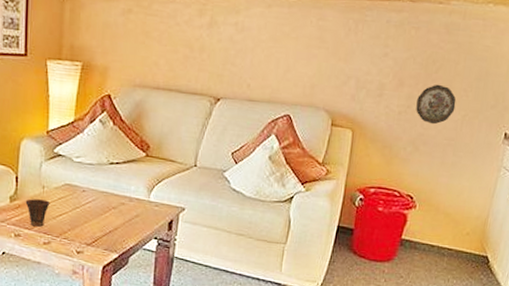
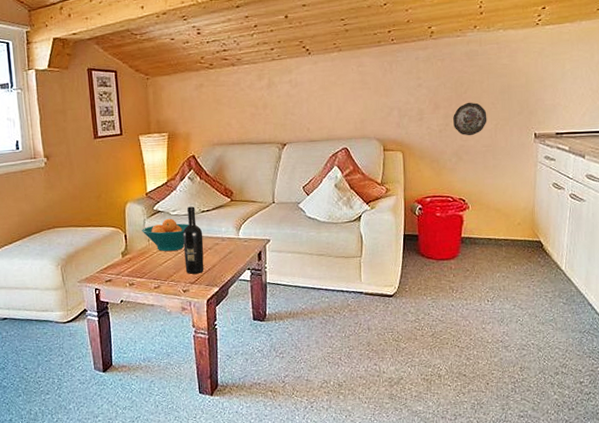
cup: present [25,198,50,227] -> none [135,251,156,275]
fruit bowl: none [37,165,93,204] -> present [142,218,189,251]
wine bottle: none [82,155,108,235] -> present [182,206,204,274]

